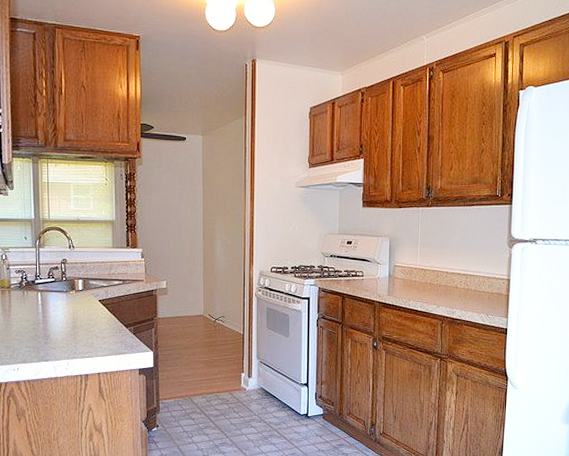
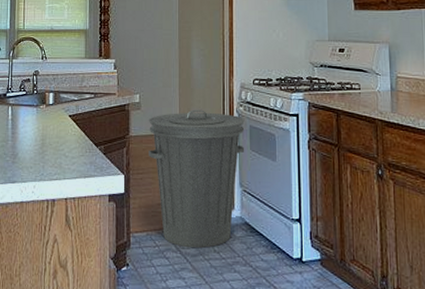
trash can: none [174,294,263,410] -> present [148,109,245,249]

